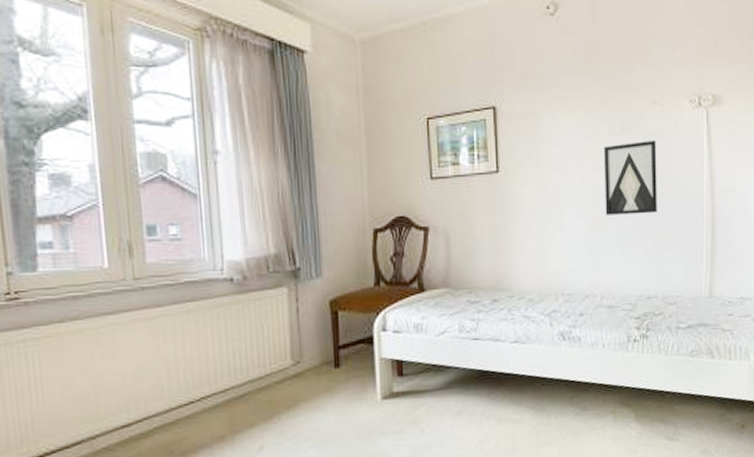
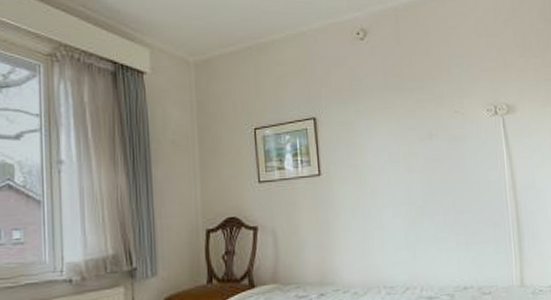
wall art: present [603,139,657,215] -> none [414,144,466,212]

